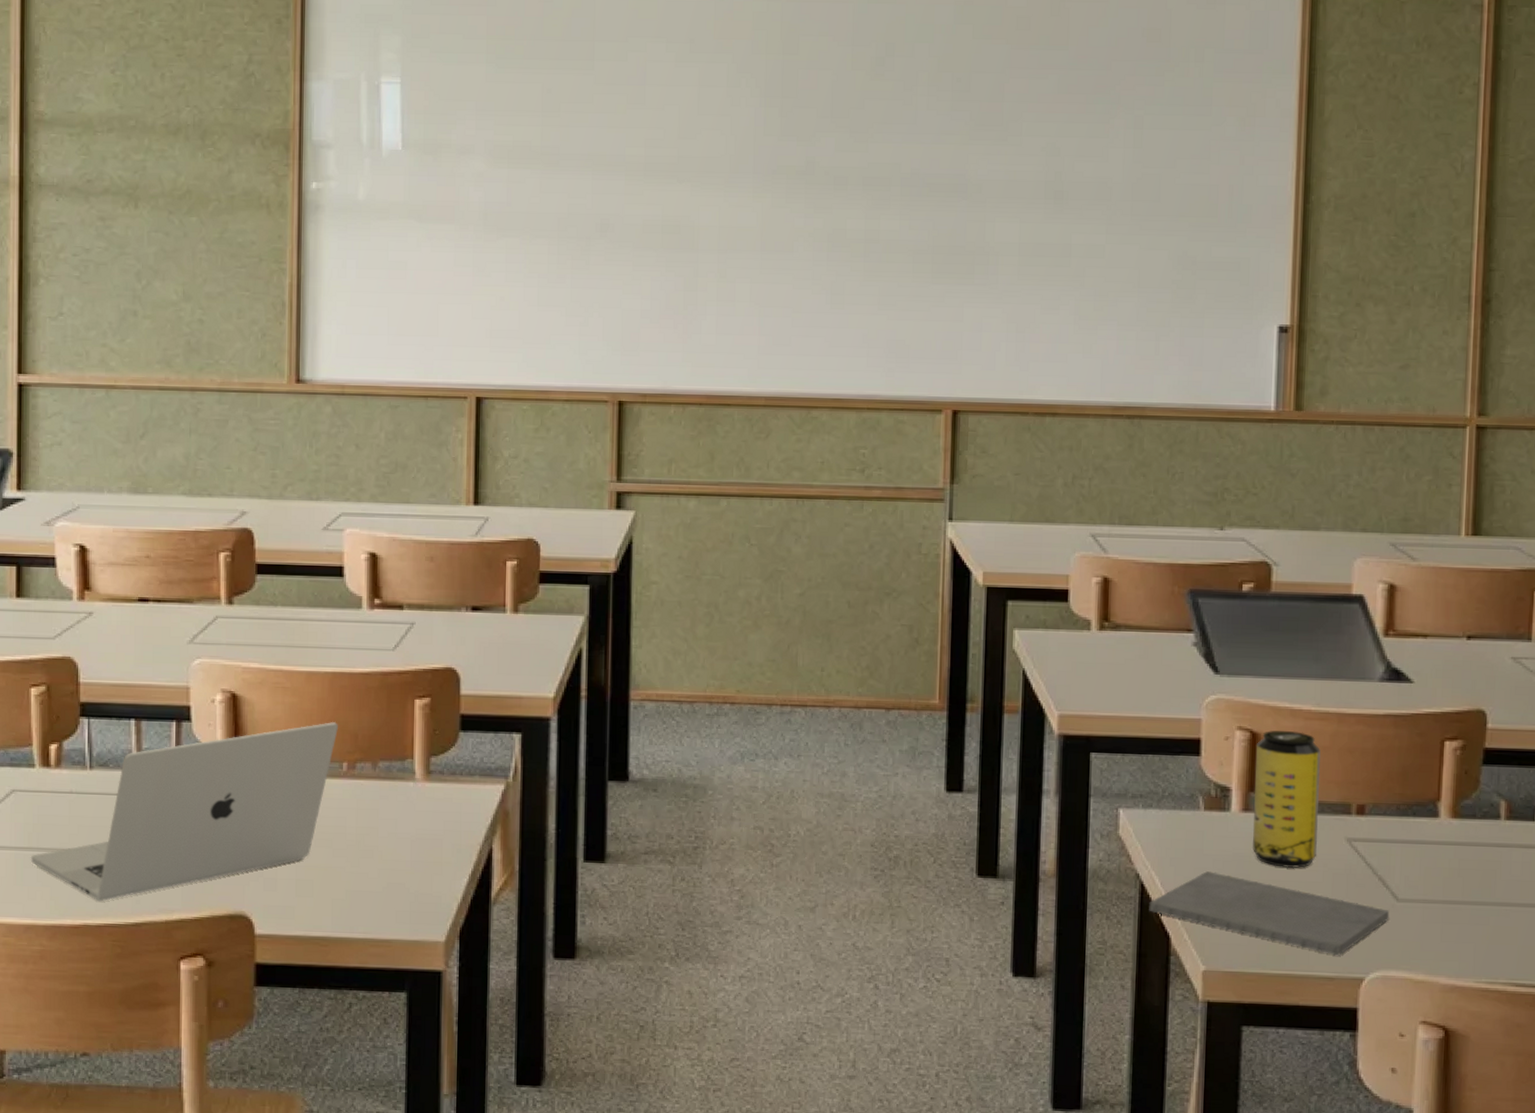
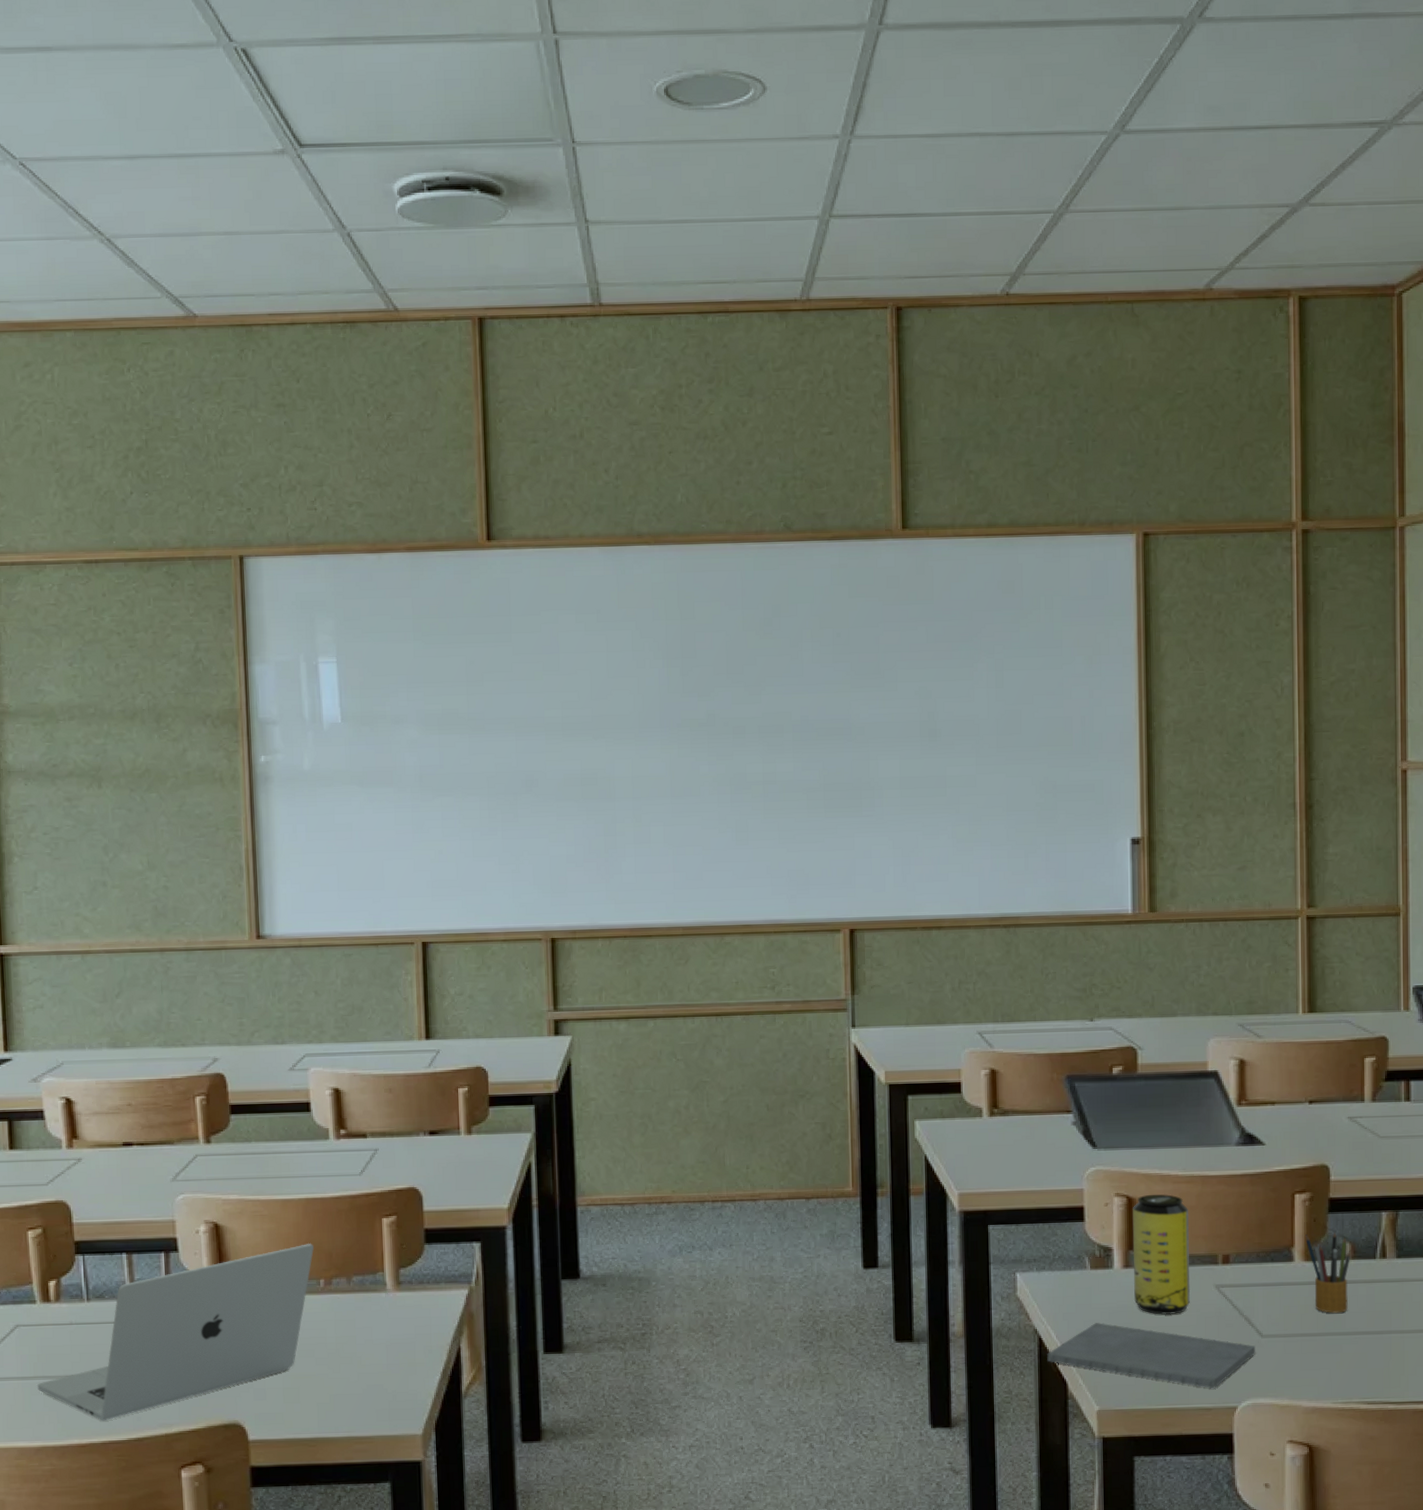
pencil box: none [1454,787,1506,880] -> present [1305,1232,1350,1313]

